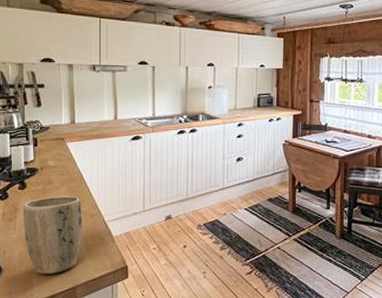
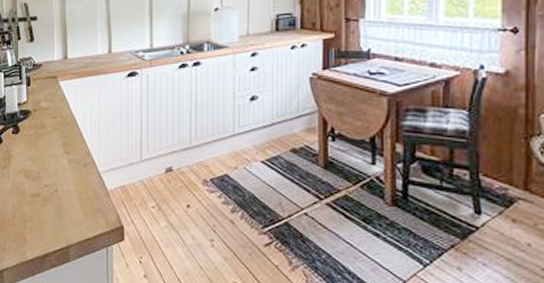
plant pot: present [23,196,82,274] -> none [16,142,75,230]

